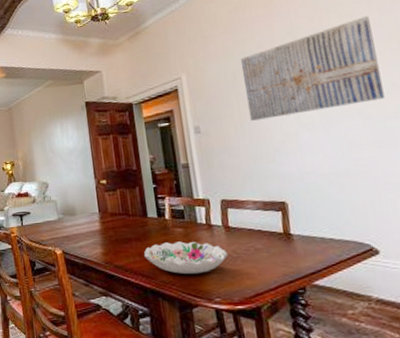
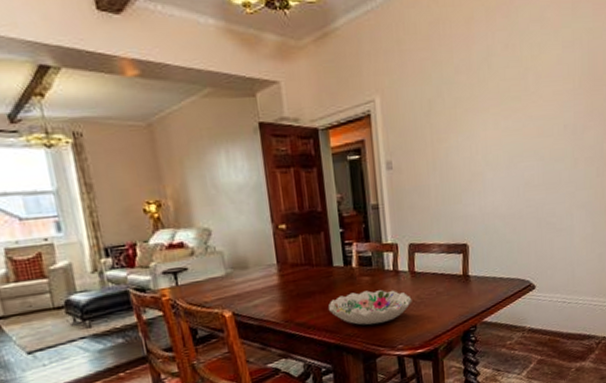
wall art: present [240,16,385,121] -> none [437,51,556,157]

